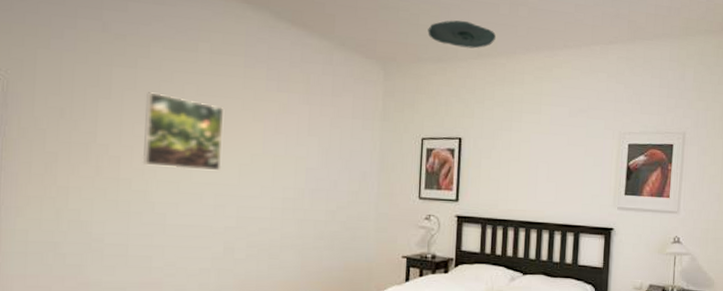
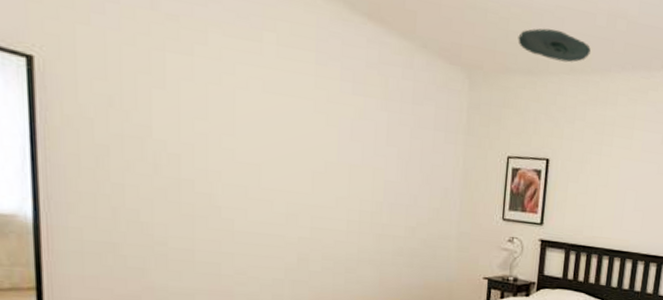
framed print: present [142,92,223,171] -> none [205,84,293,178]

